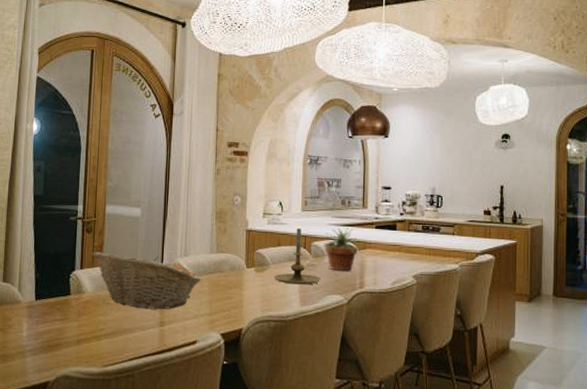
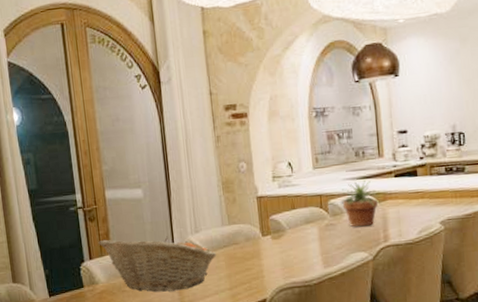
candle holder: present [273,228,321,285] -> none [292,188,343,248]

